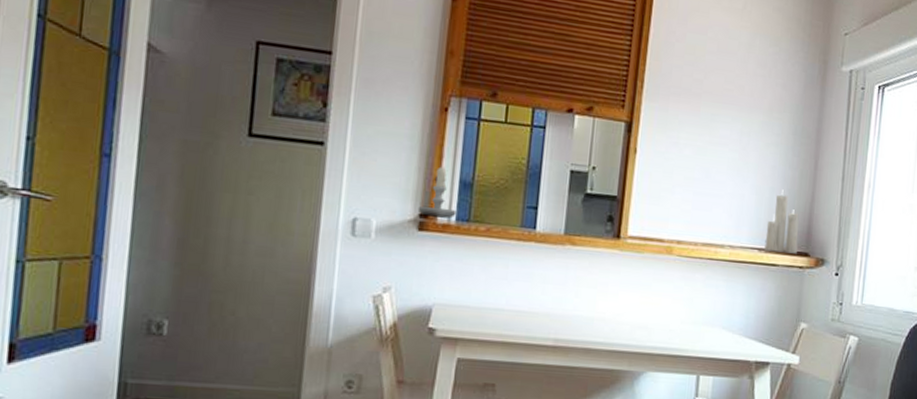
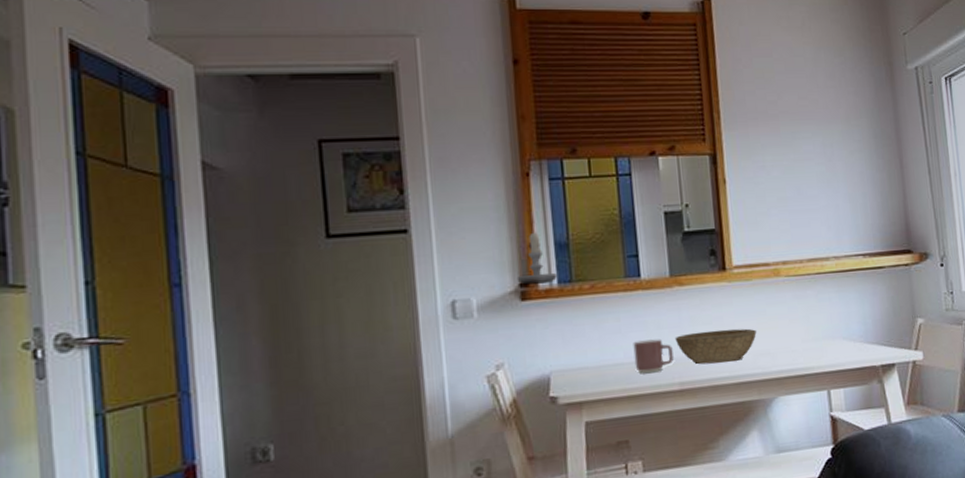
mug: none [514,290,554,324] -> present [633,339,674,373]
bowl: none [557,293,638,329] -> present [674,328,757,365]
candle: present [763,189,799,254] -> none [866,193,900,257]

